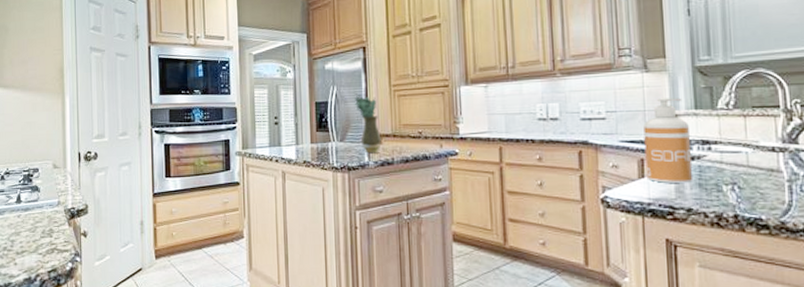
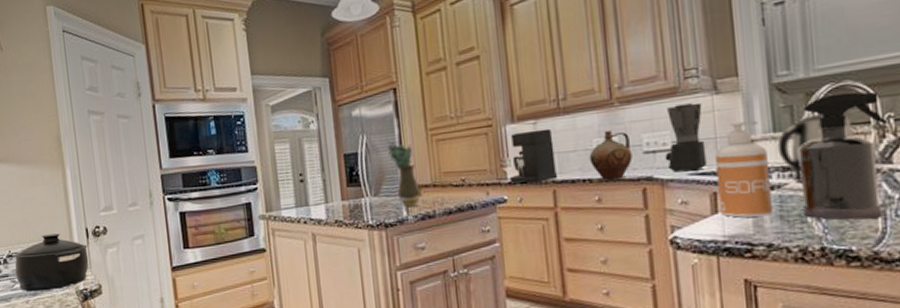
saucepan: none [11,156,79,207] -> present [13,233,89,291]
coffee maker: none [461,92,505,139] -> present [509,128,558,184]
ceramic jug: none [532,98,571,142] -> present [589,131,633,181]
blender: none [599,78,636,139] -> present [665,102,707,173]
kettle: none [698,96,766,155] -> present [777,113,855,183]
spray bottle: none [716,78,795,192] -> present [798,91,888,221]

